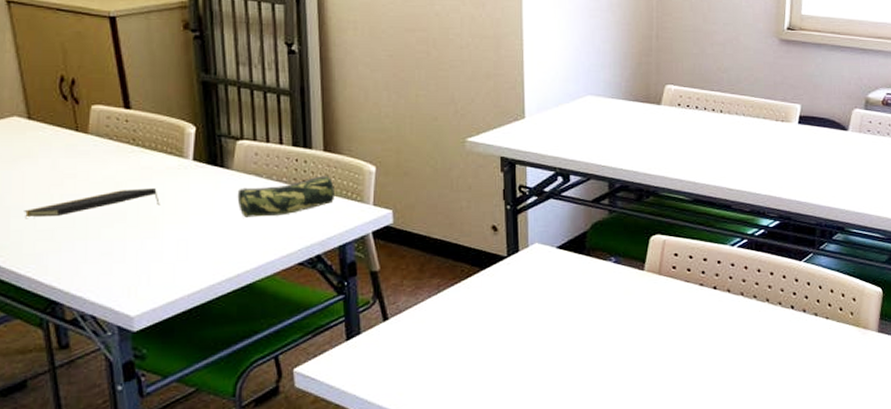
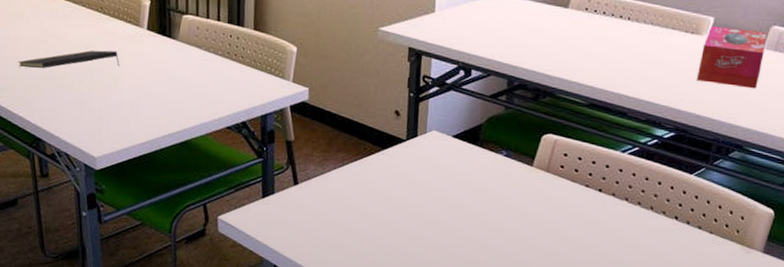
pencil case: present [237,176,334,217] -> none [180,51,261,84]
tissue box: none [793,112,850,171] -> present [697,25,767,89]

